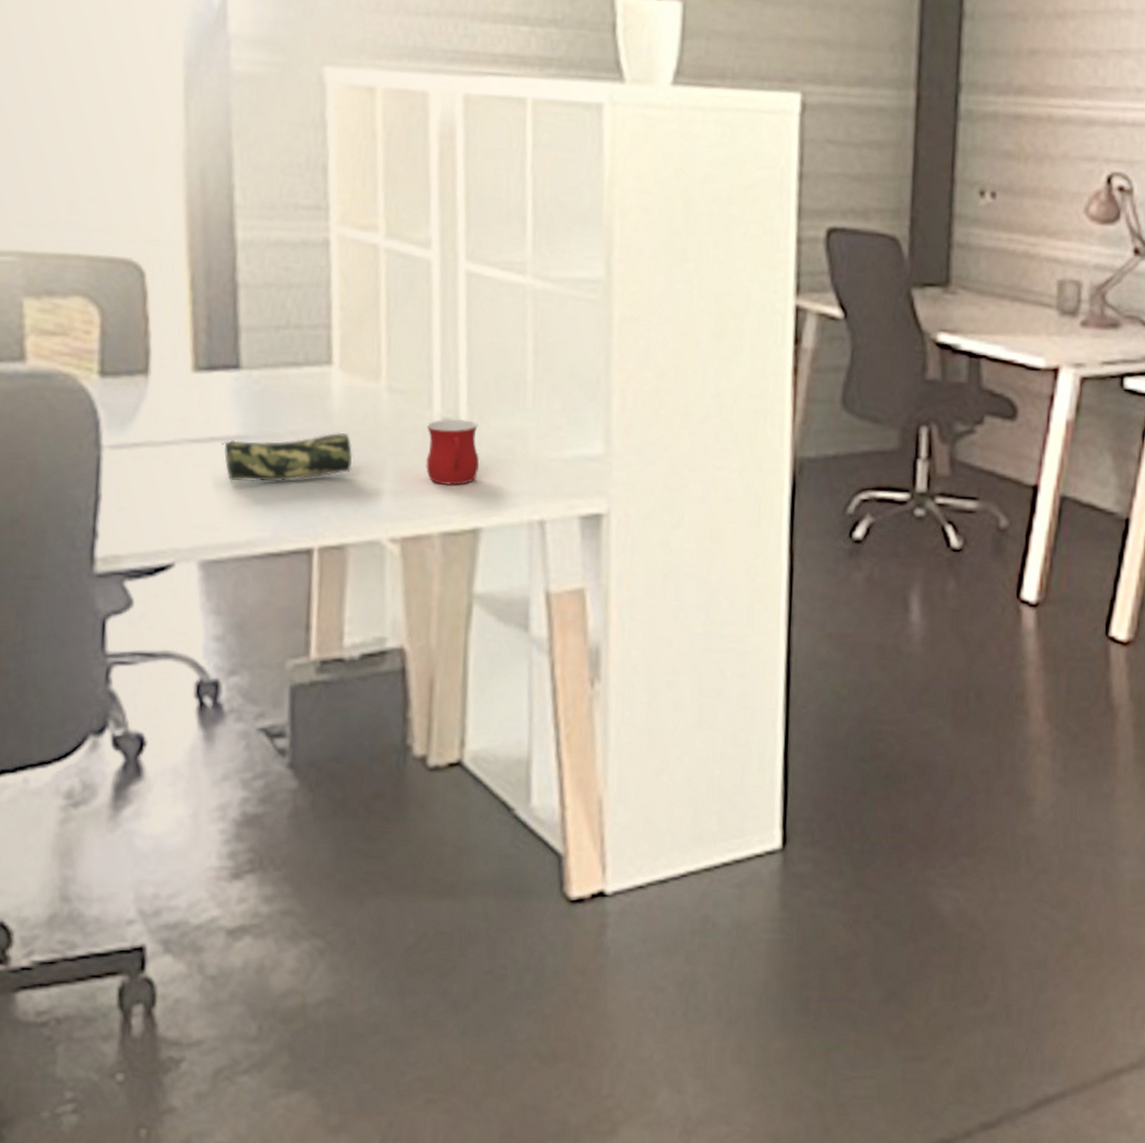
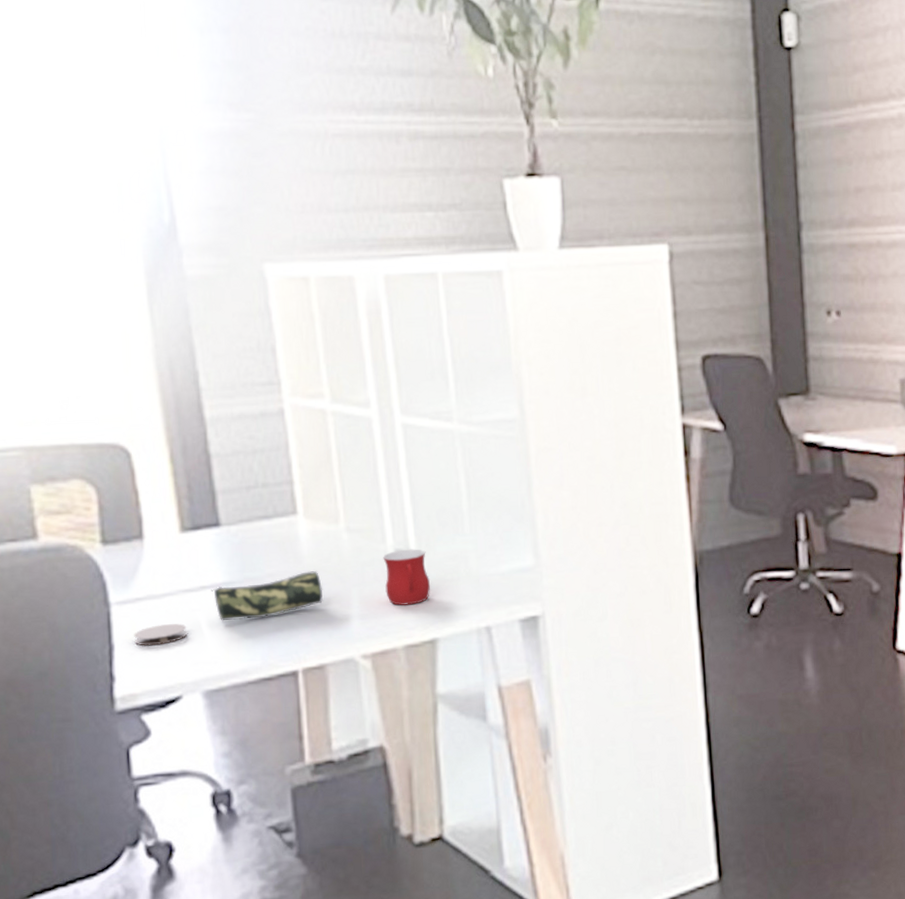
coaster: none [125,477,189,501] -> present [134,624,187,646]

